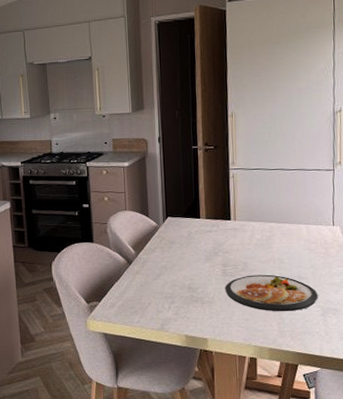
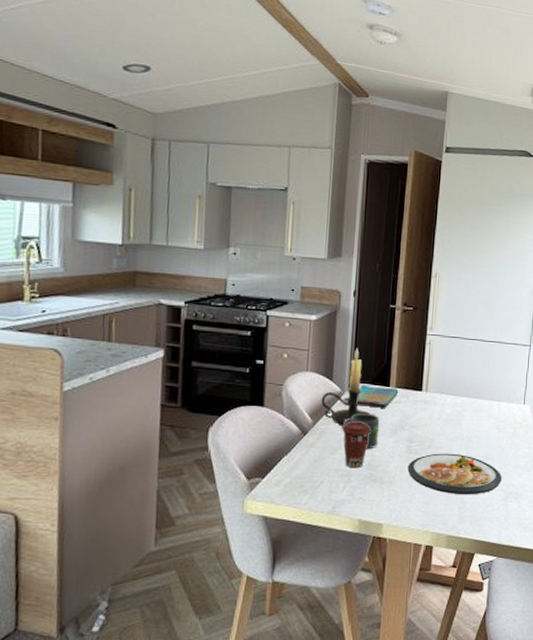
candle holder: none [140,187,184,255] -> present [321,348,369,426]
mug: none [161,242,195,274] -> present [342,412,380,450]
coffee cup: none [162,250,187,291] -> present [342,421,371,469]
dish towel: none [164,218,209,238] -> present [348,385,399,408]

